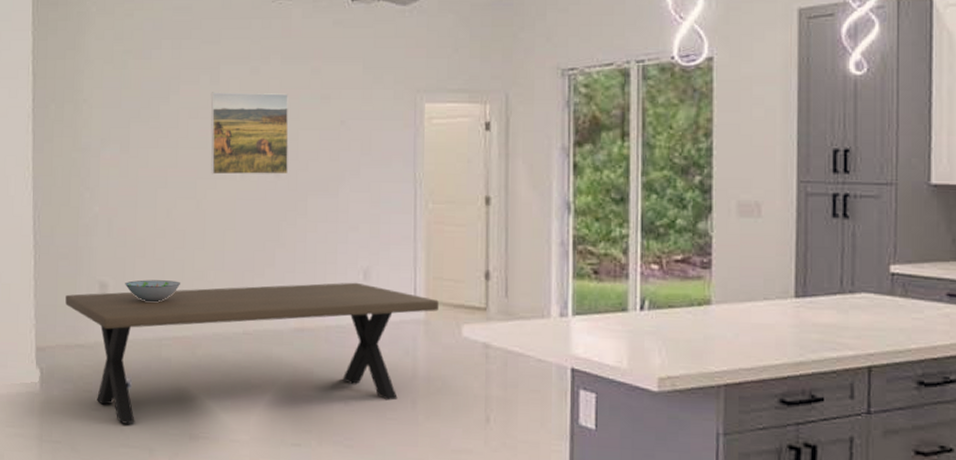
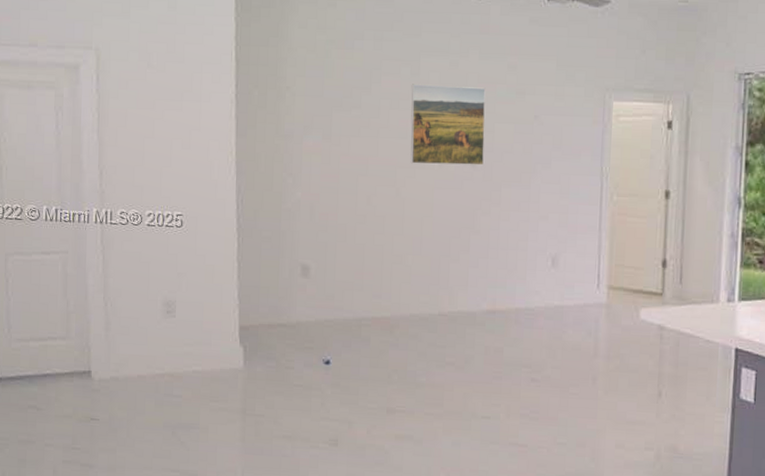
dining table: present [65,282,439,424] -> none [268,268,620,399]
decorative bowl: present [125,280,180,302] -> none [326,263,380,284]

